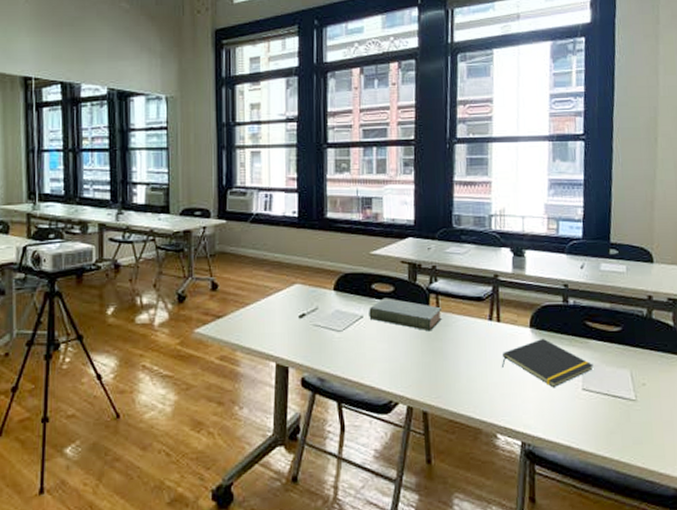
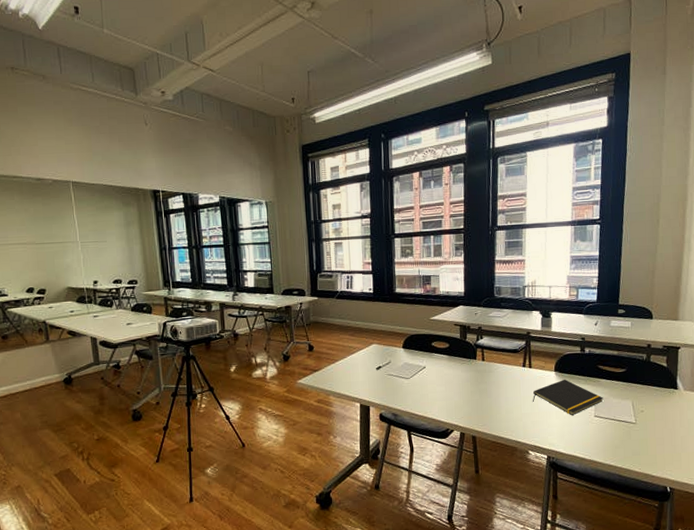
book: present [369,298,442,332] -> none [430,352,487,377]

